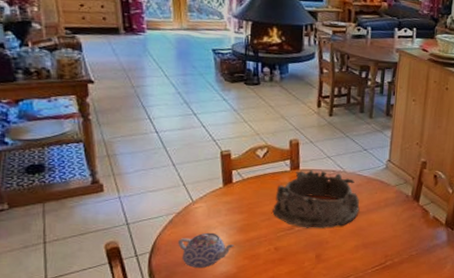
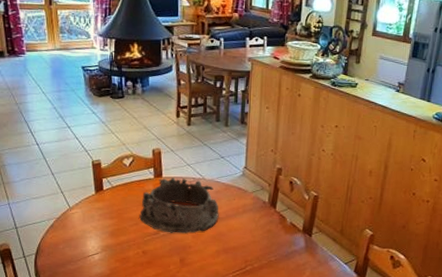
teapot: present [178,232,234,268] -> none [59,236,107,269]

